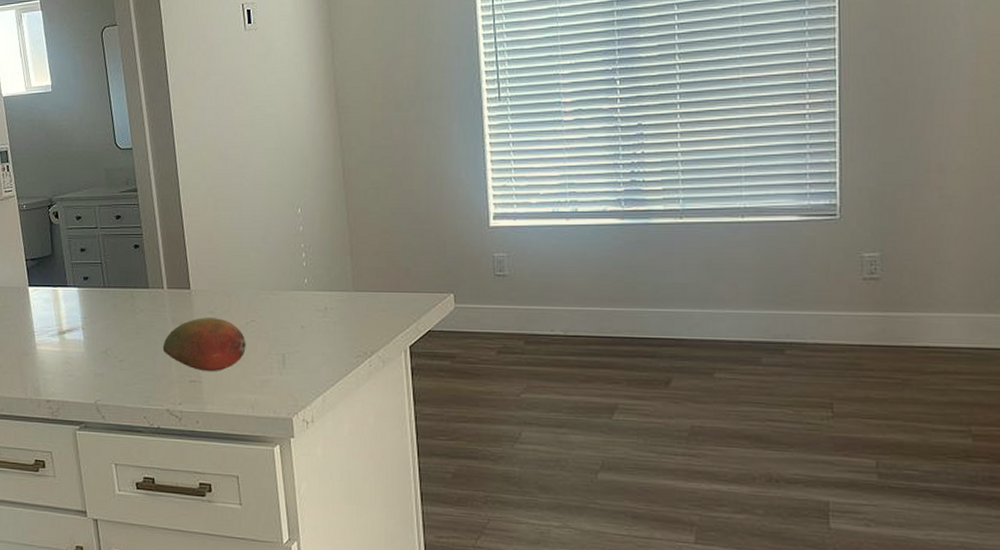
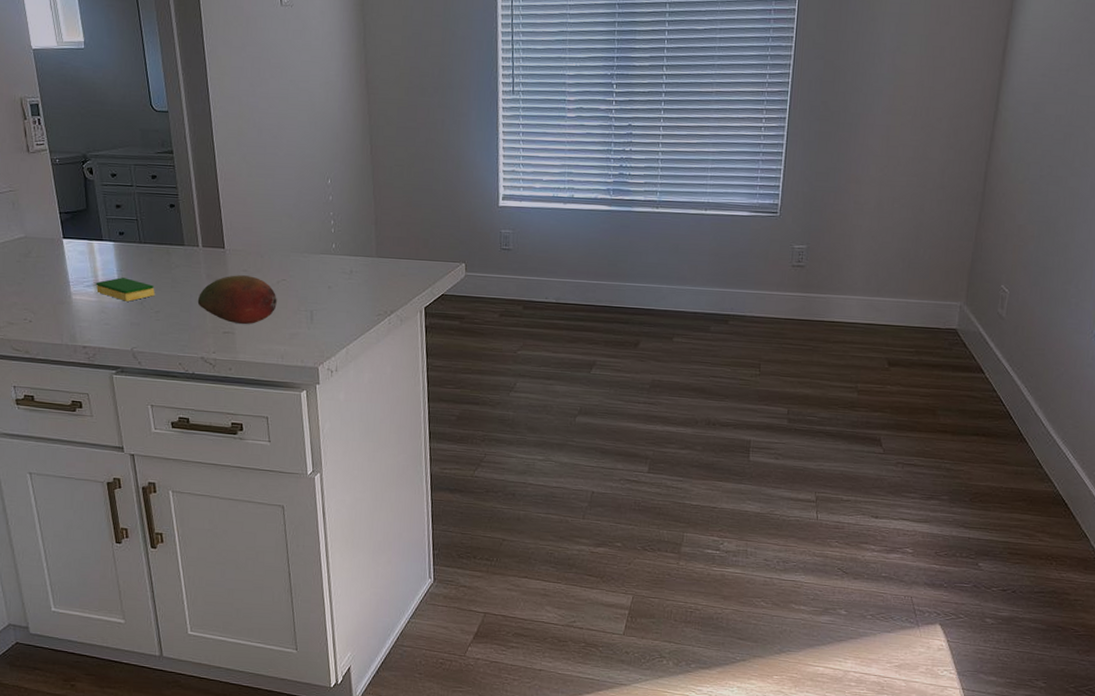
dish sponge: none [60,325,119,351] -> present [95,277,155,302]

